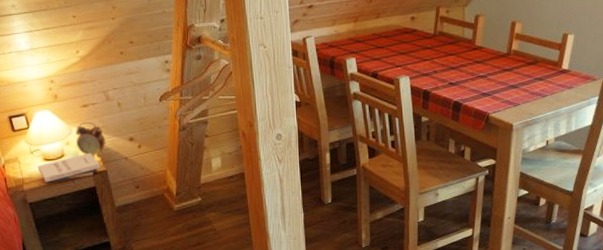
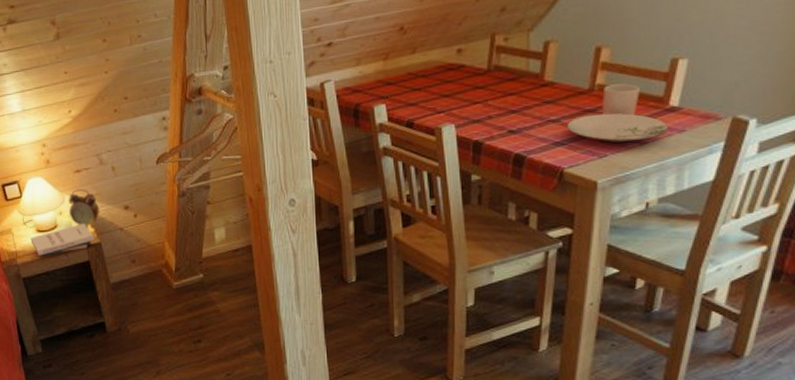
plate: none [491,72,562,96] -> present [566,112,669,144]
mug: none [515,50,542,75] -> present [601,83,640,116]

